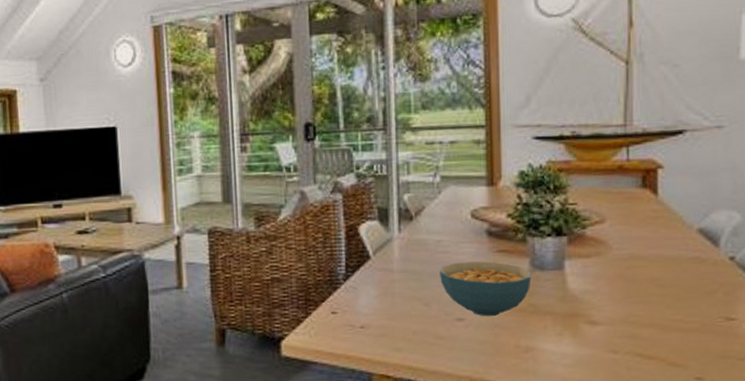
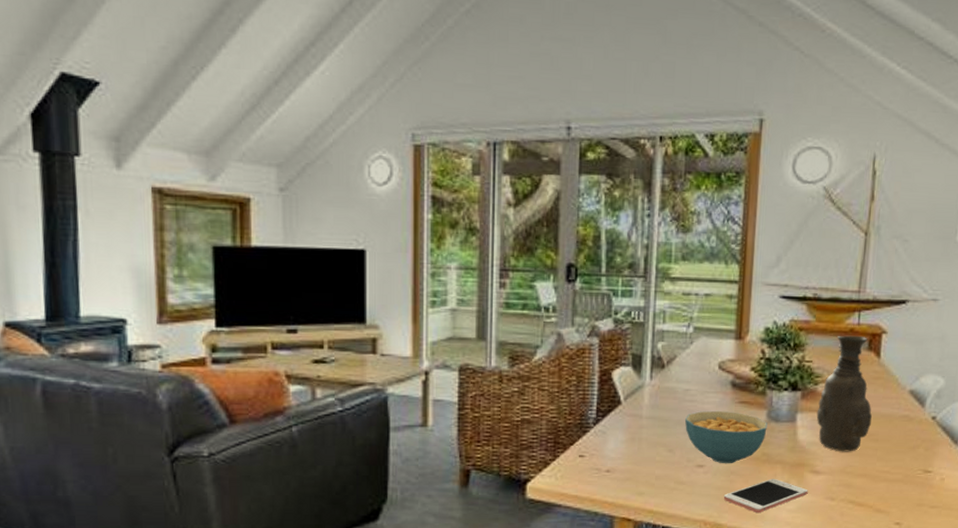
cell phone: none [488,330,586,369] -> present [723,478,808,513]
vase: none [587,172,654,300] -> present [816,335,872,452]

